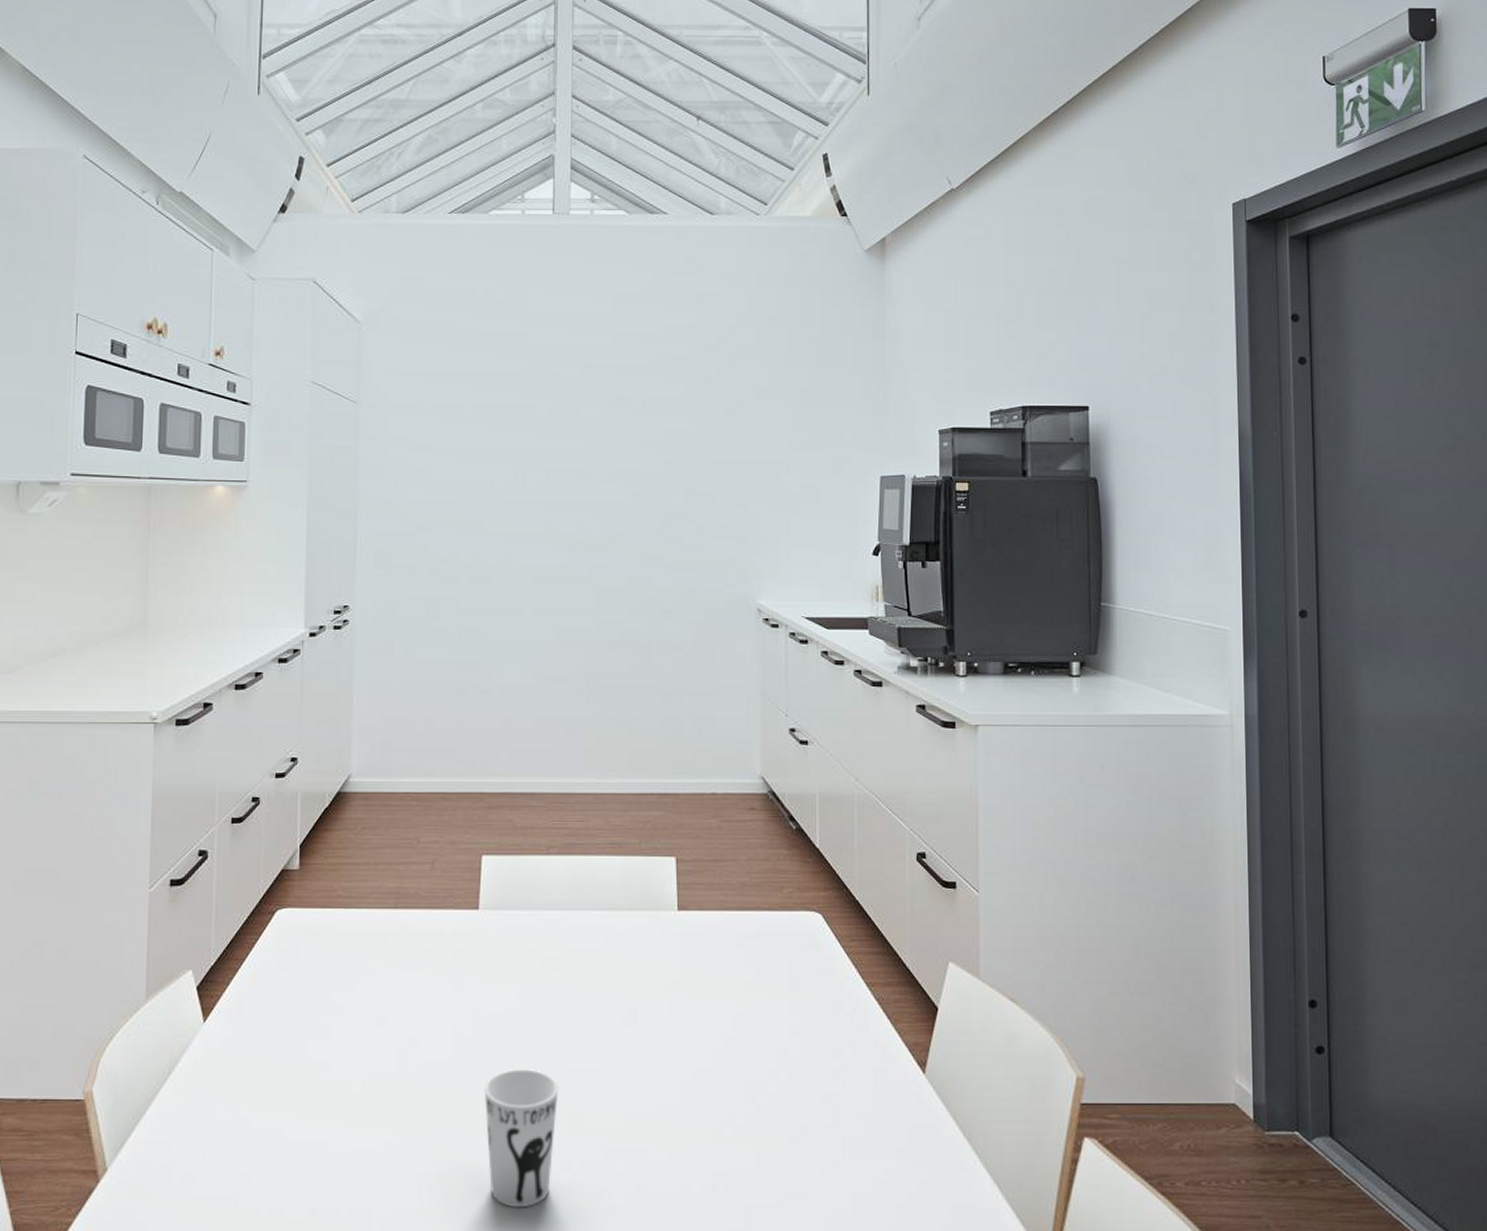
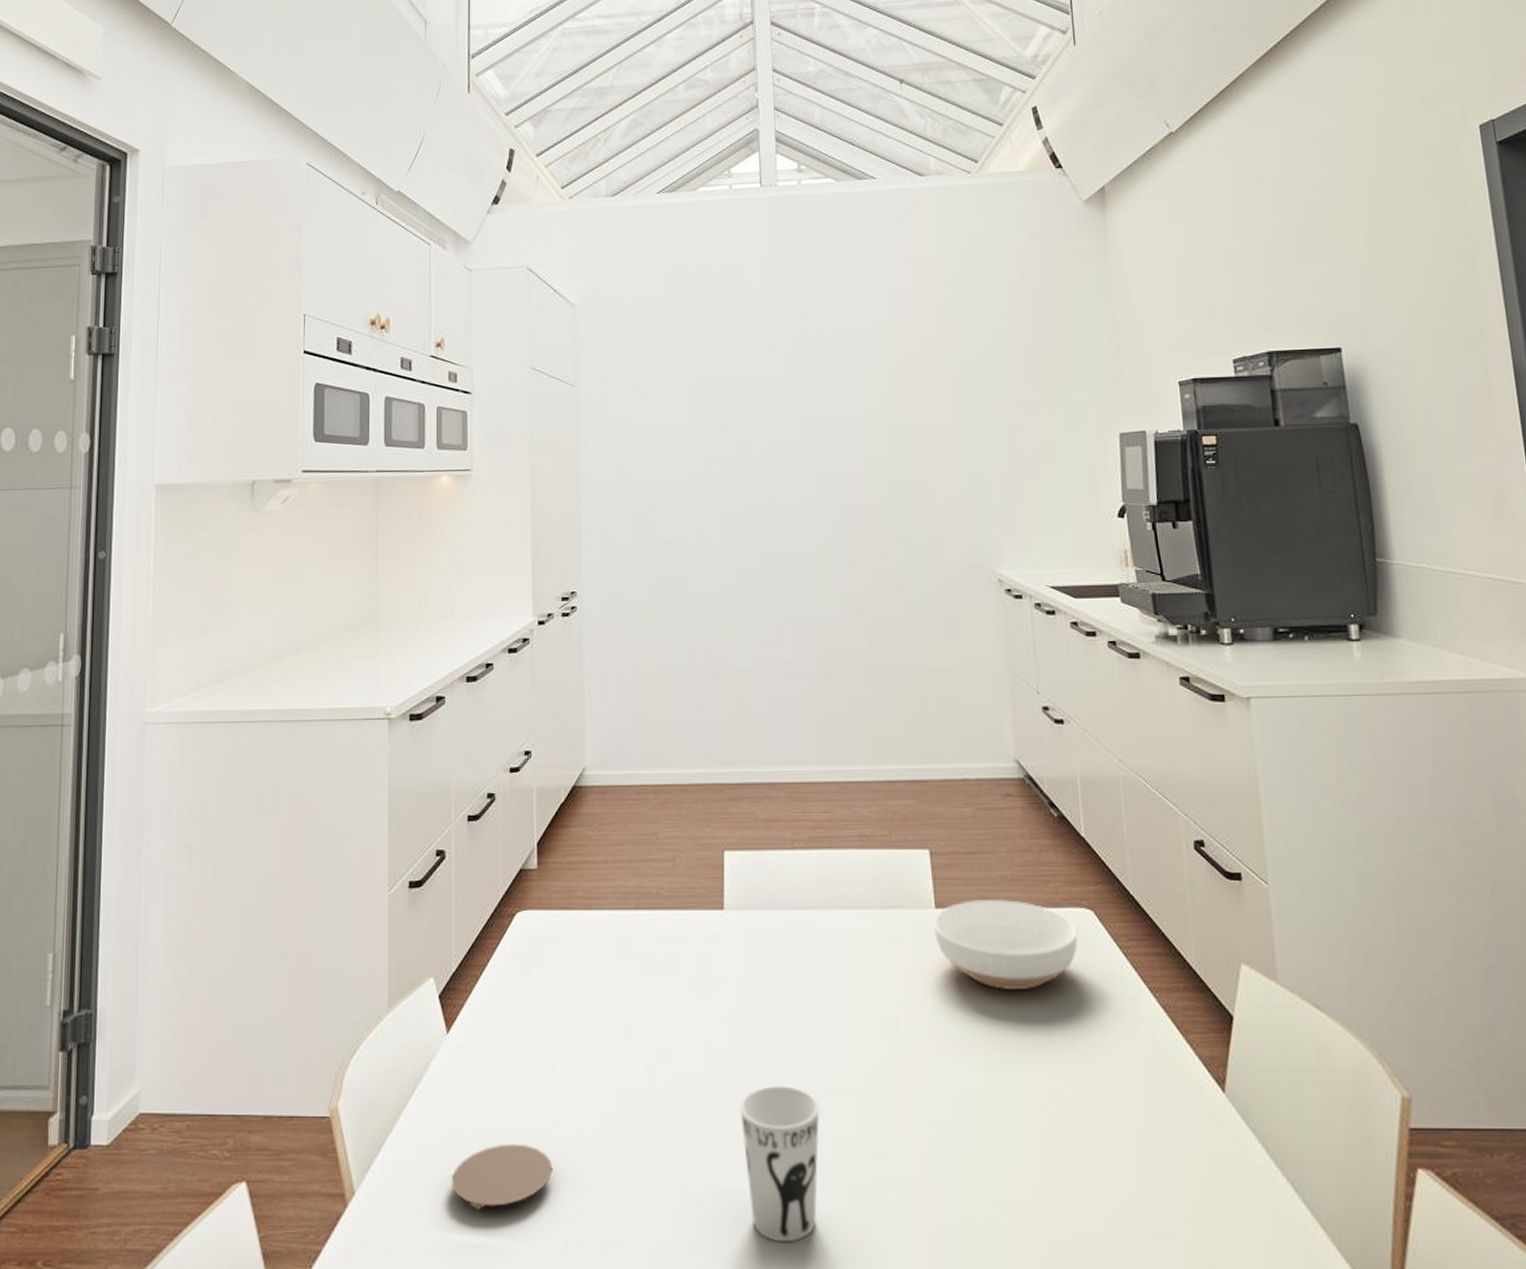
coaster: none [204,1123,303,1183] -> present [452,1143,553,1210]
bowl: none [675,902,806,984] -> present [933,898,1078,990]

